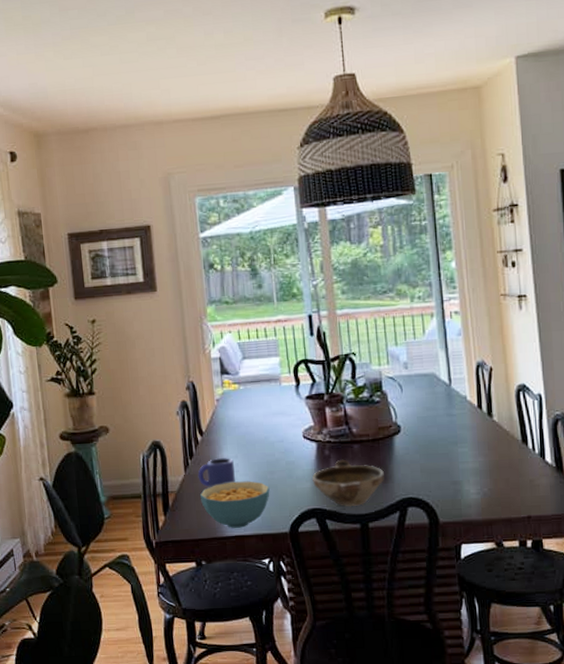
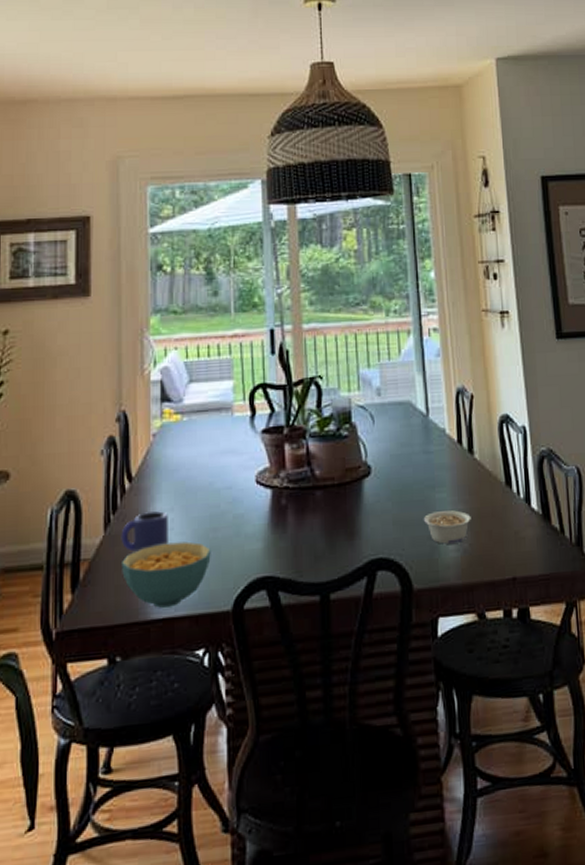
bowl: present [312,460,384,506] -> none [265,511,350,572]
legume: none [447,462,490,488] -> present [423,510,471,544]

